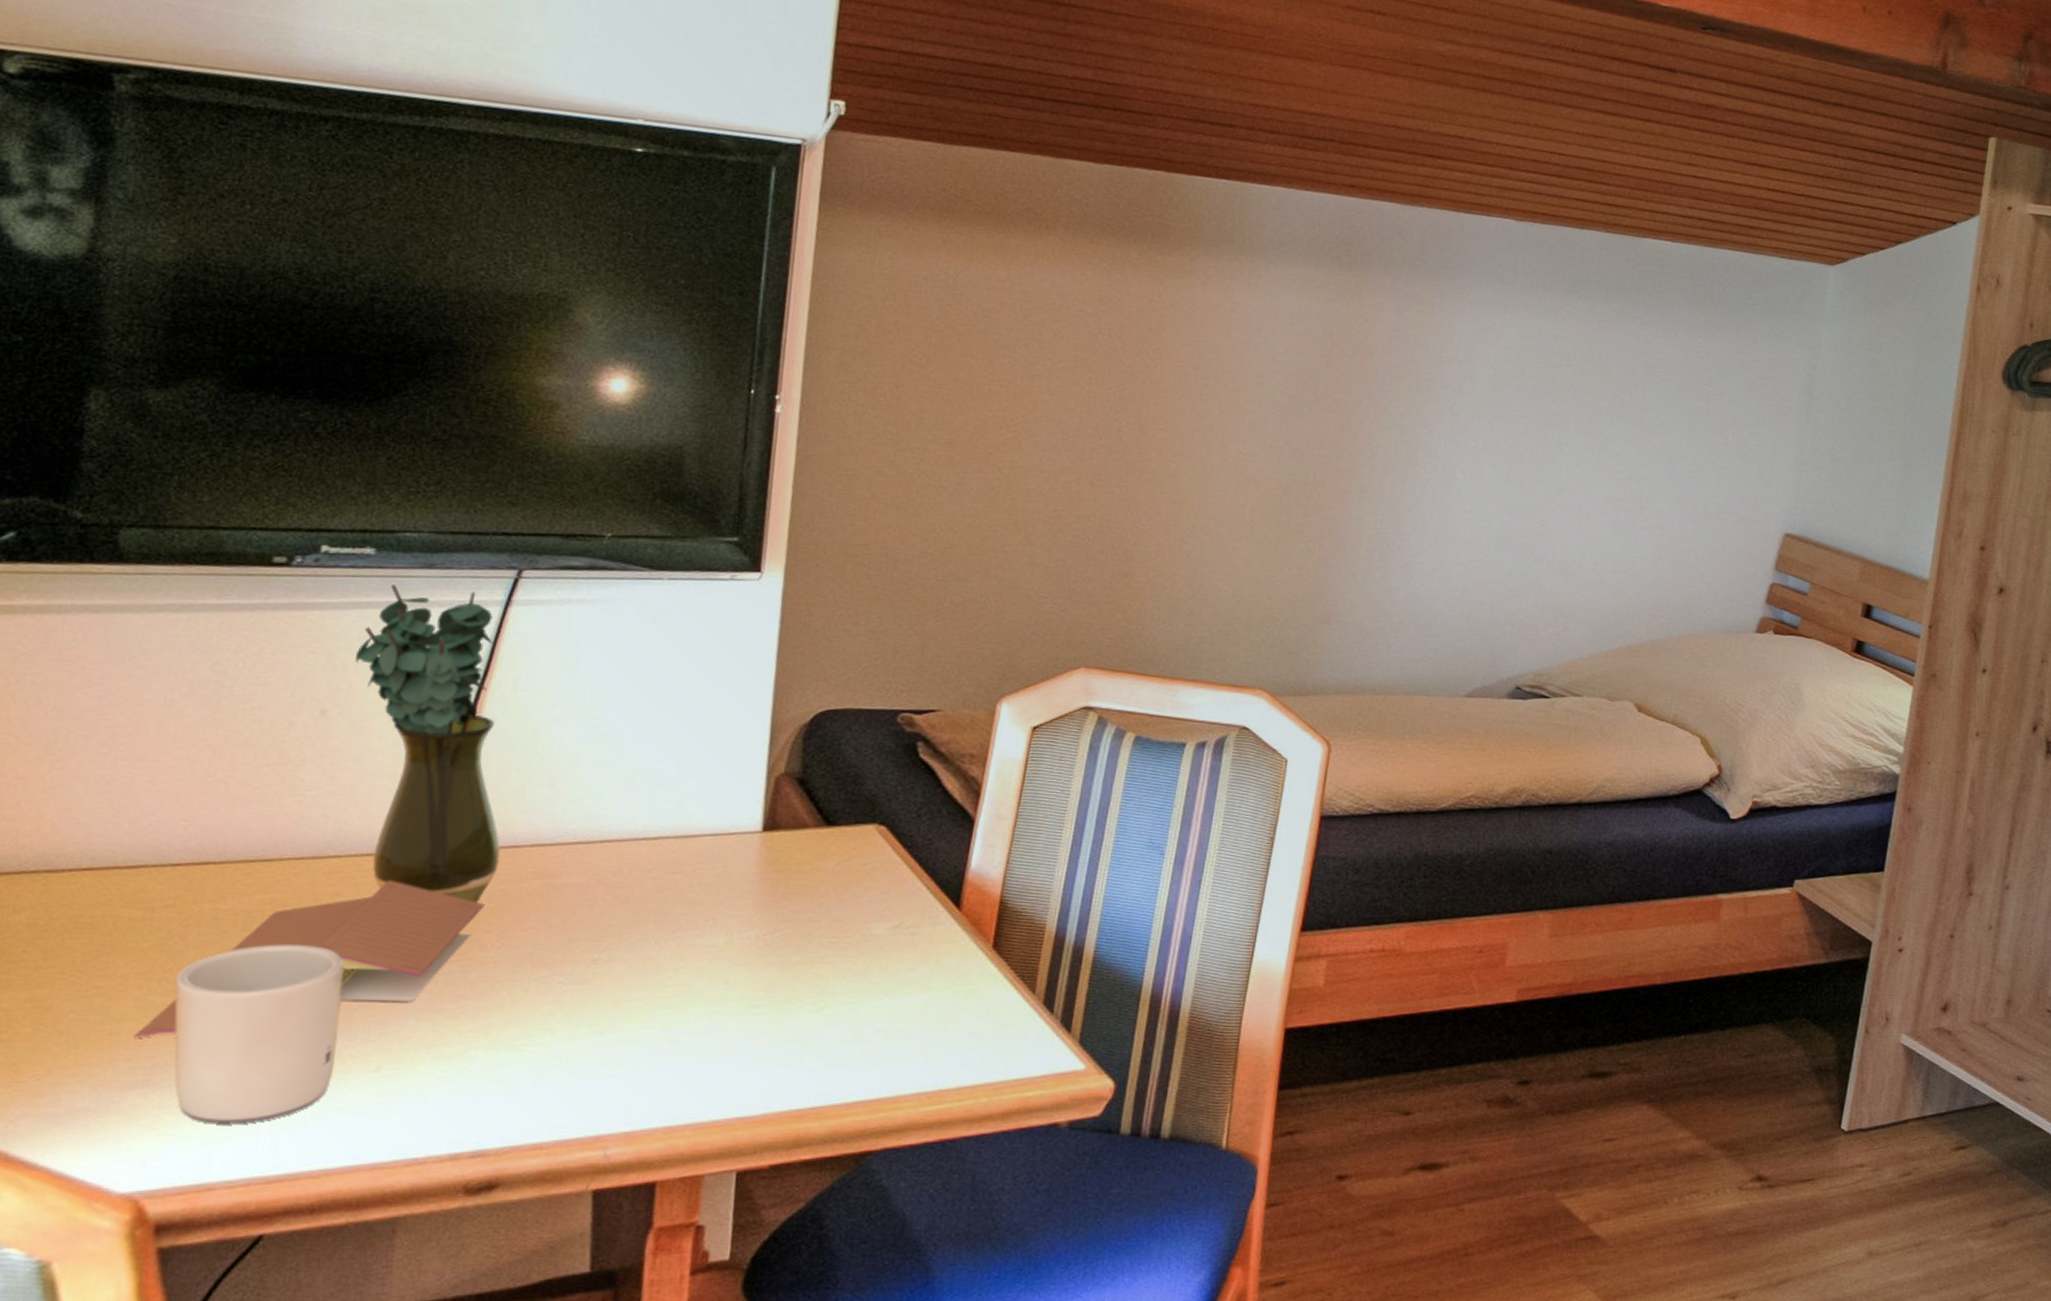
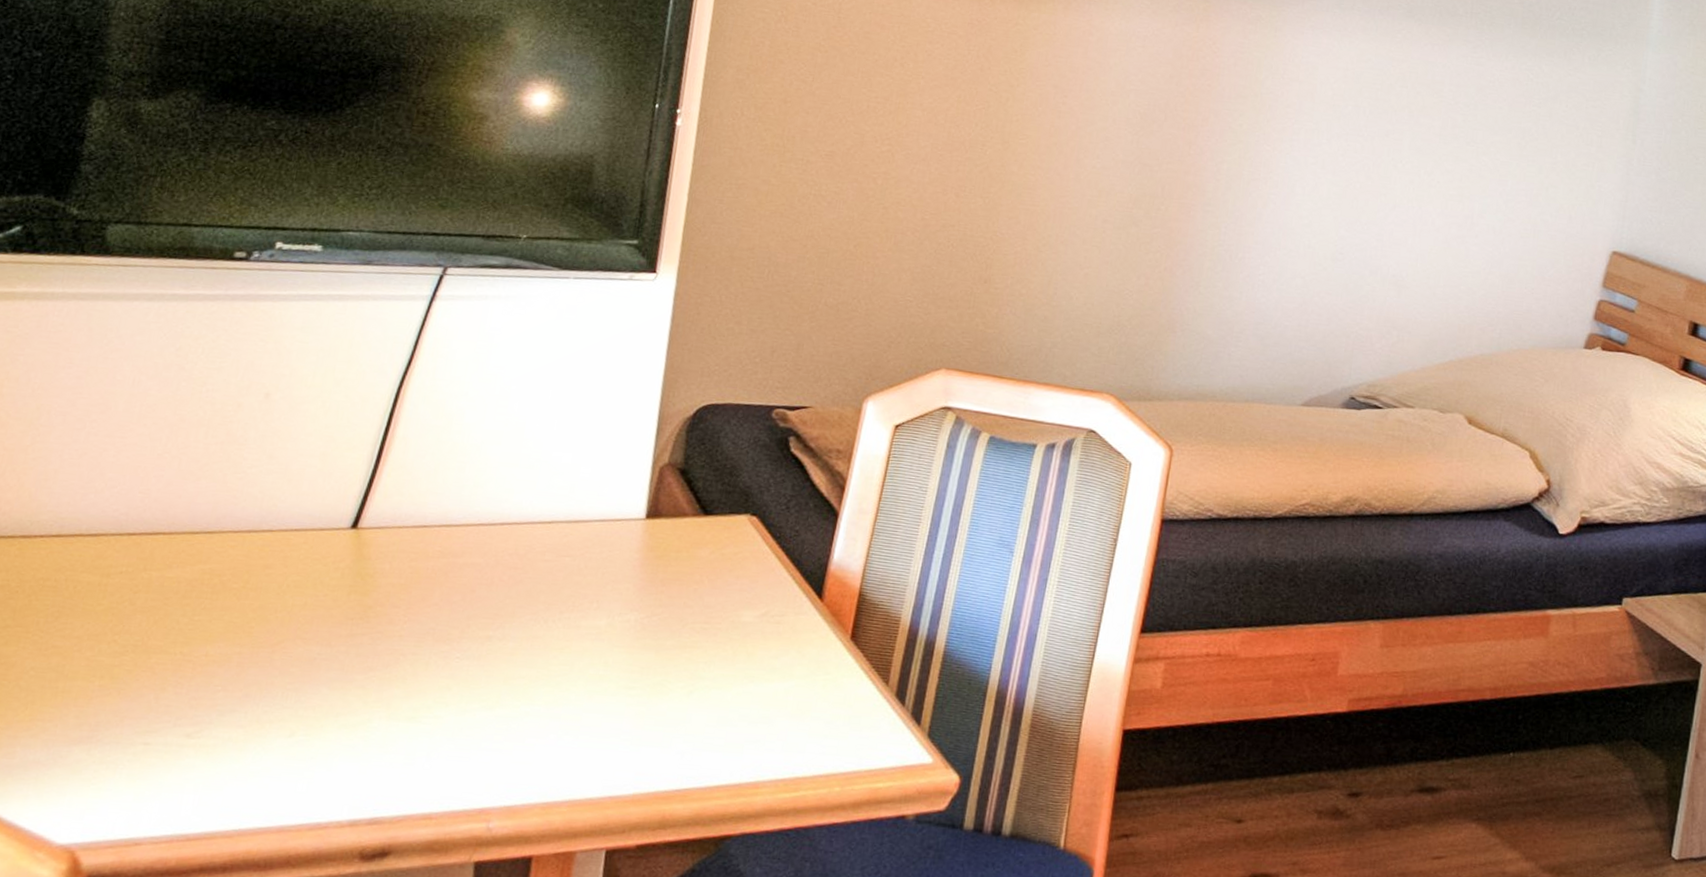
papers: present [133,879,485,1038] -> none [82,554,395,696]
mug: present [174,944,345,1124] -> none [114,612,269,782]
vase: present [355,584,501,903] -> none [298,279,419,579]

